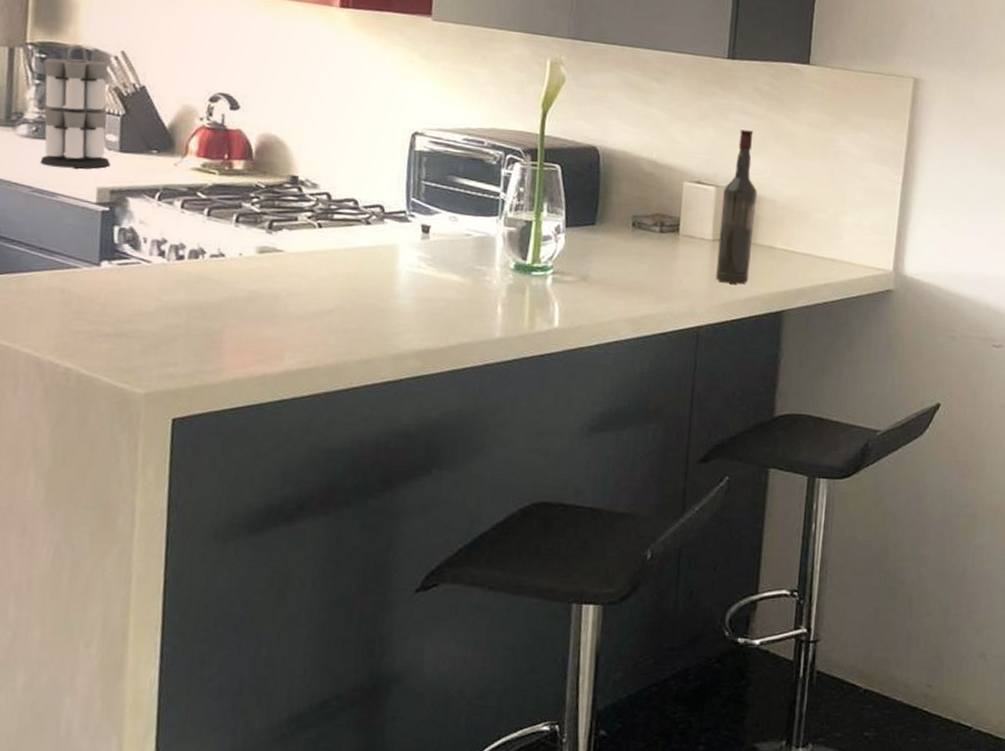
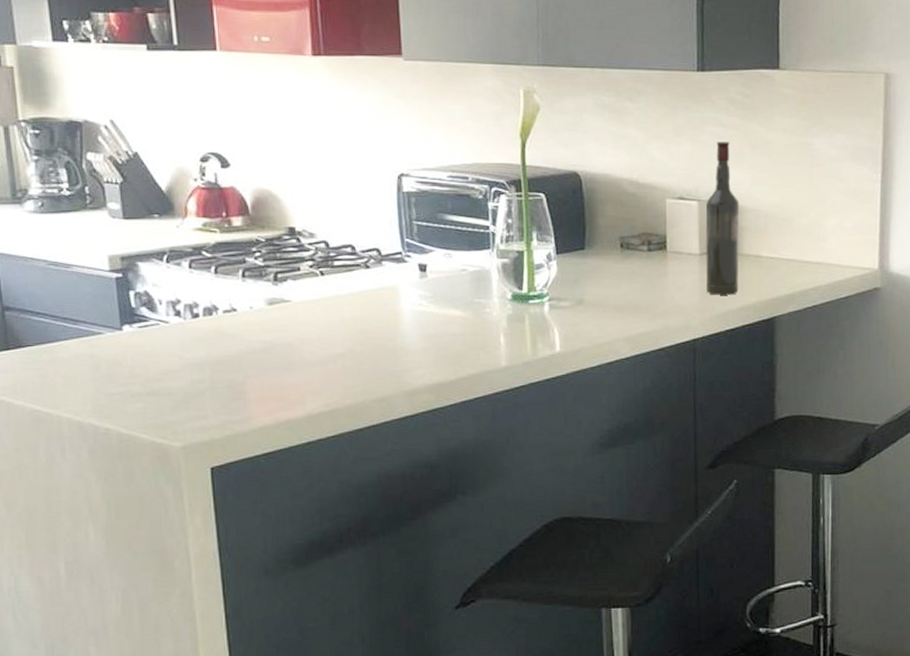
spice rack: present [40,44,110,169] -> none [38,117,116,240]

